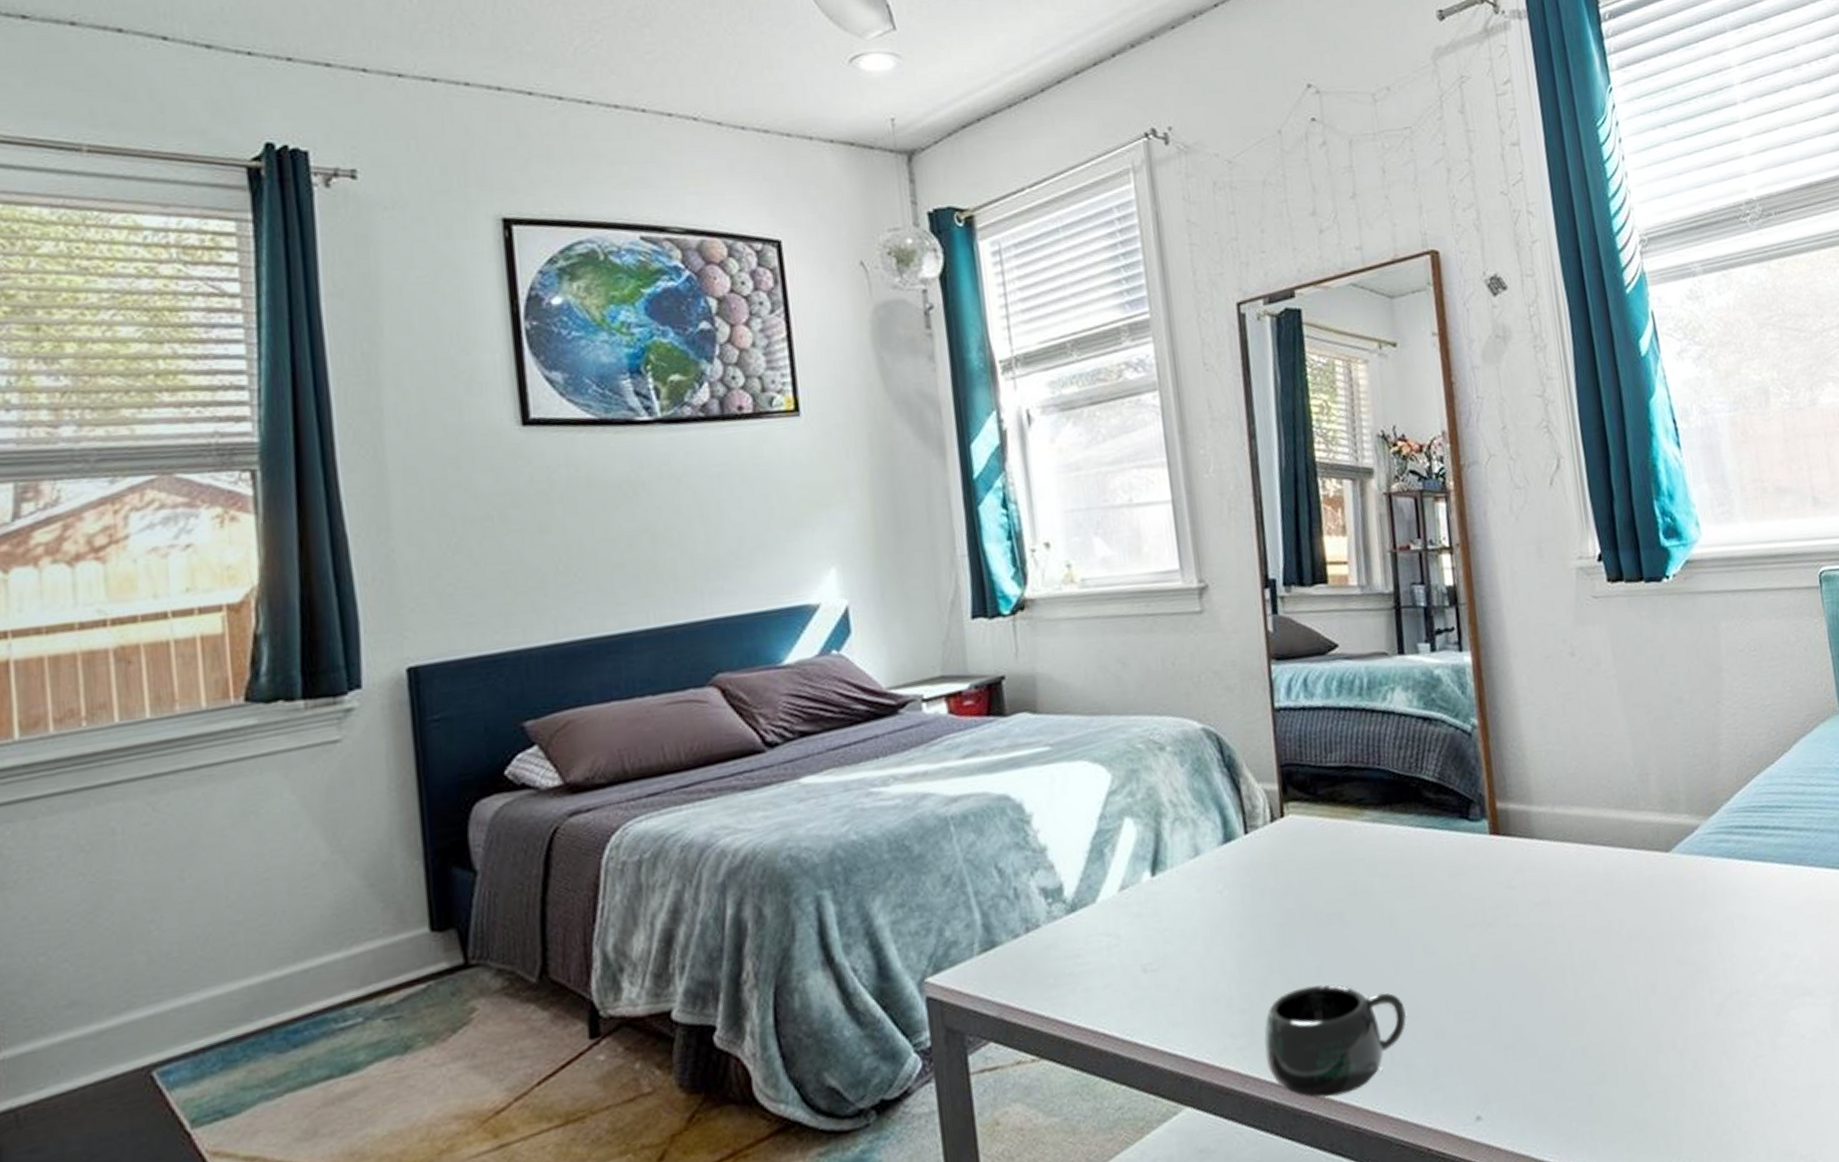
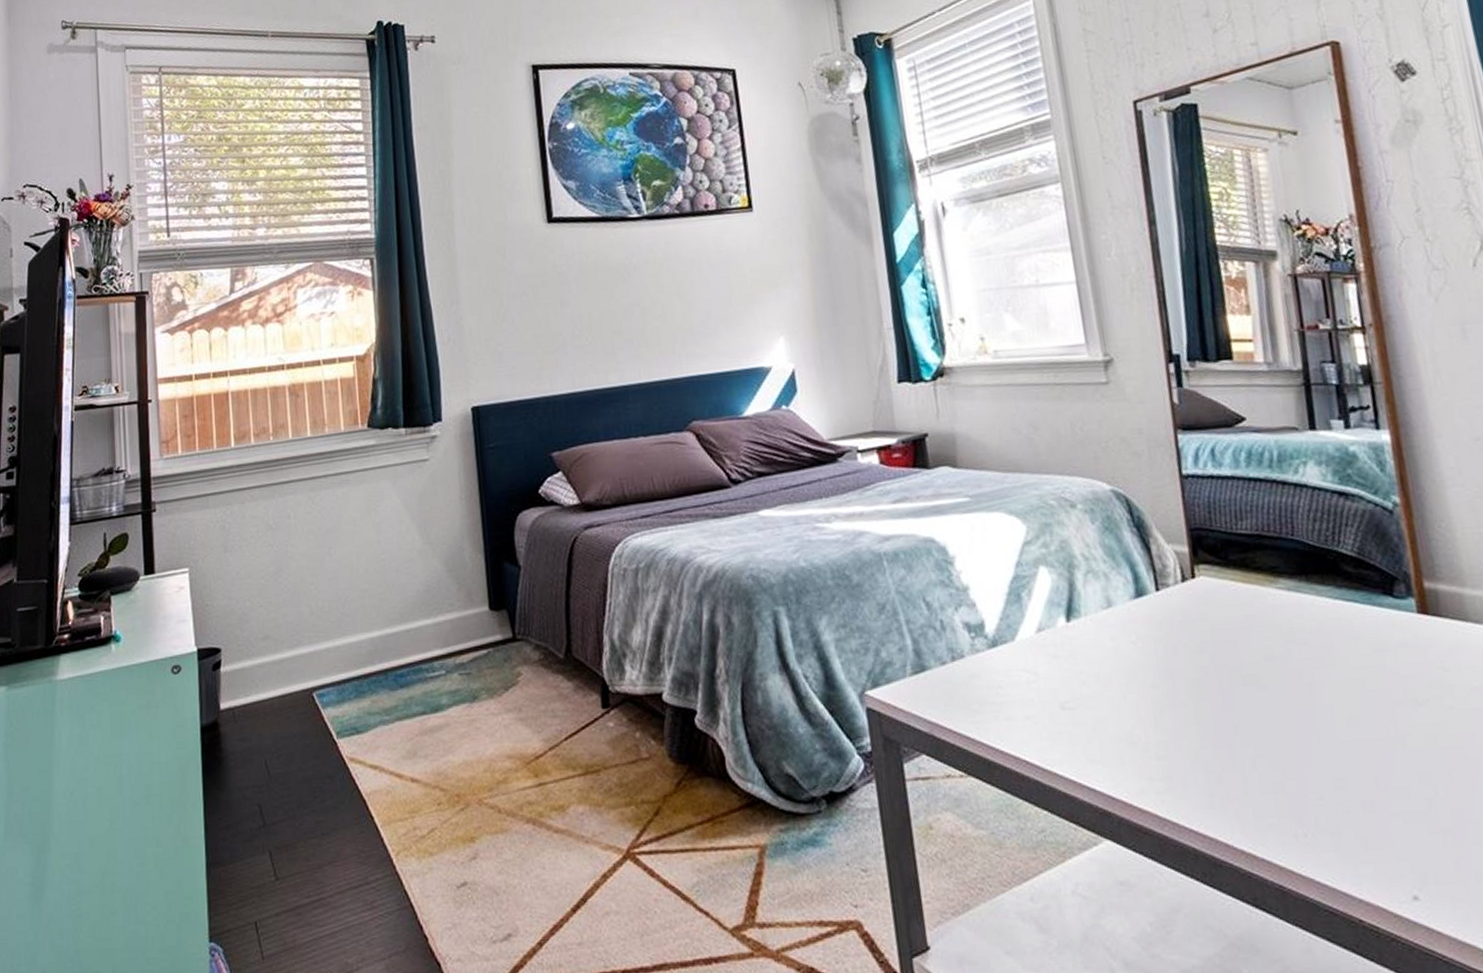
mug: present [1264,984,1406,1097] -> none [1181,742,1331,852]

